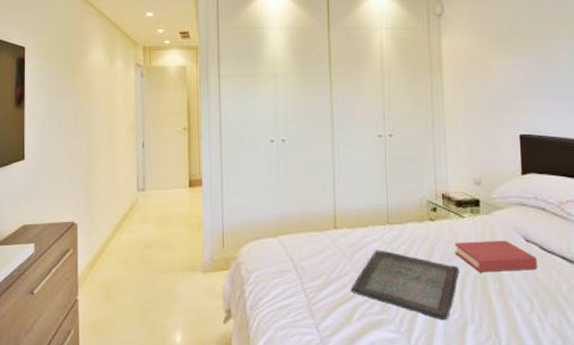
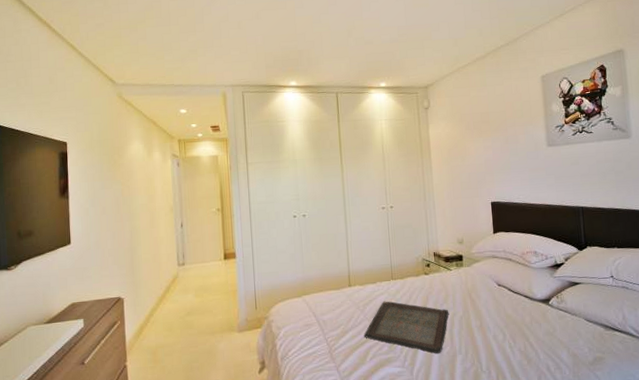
hardback book: present [454,240,537,273] -> none [444,286,507,313]

